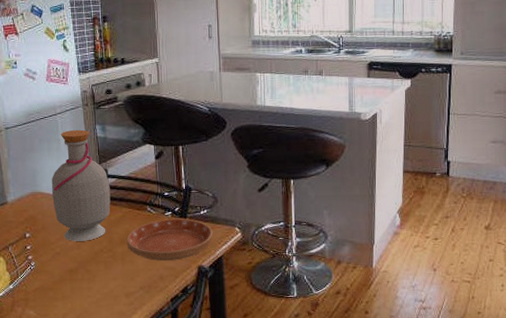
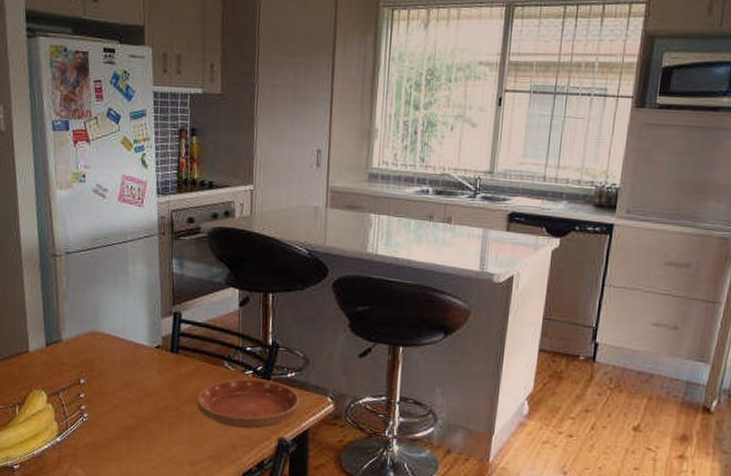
bottle: present [52,129,111,241] -> none [114,262,183,395]

